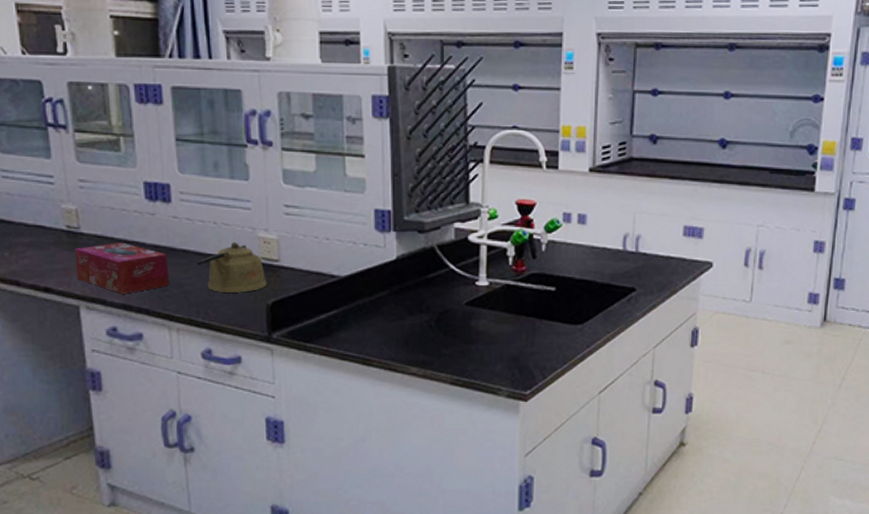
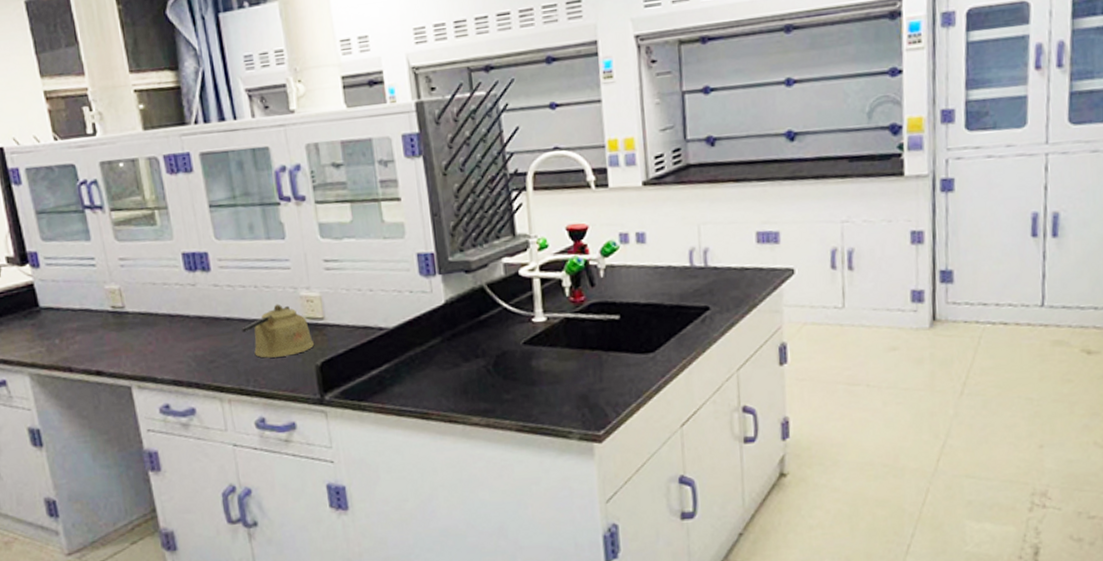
tissue box: present [74,243,170,294] -> none [121,317,217,370]

